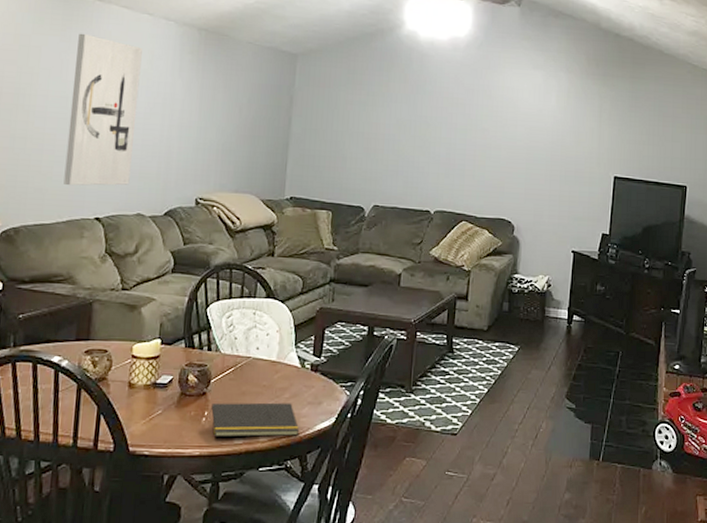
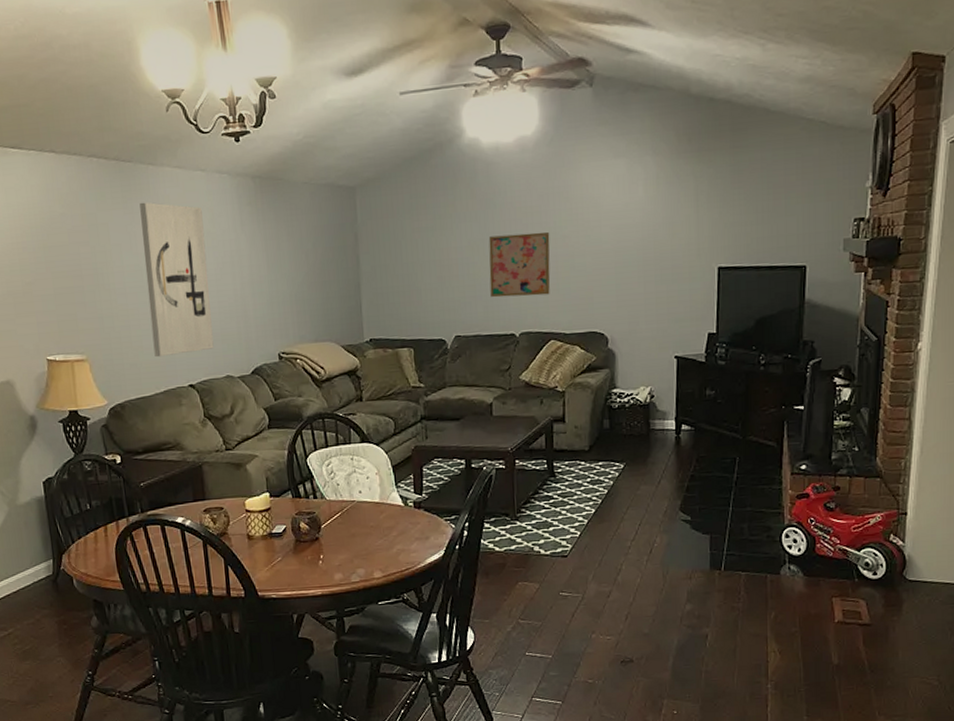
notepad: present [209,402,299,438] -> none [324,540,411,578]
wall art: none [411,119,471,179] -> present [488,231,551,298]

